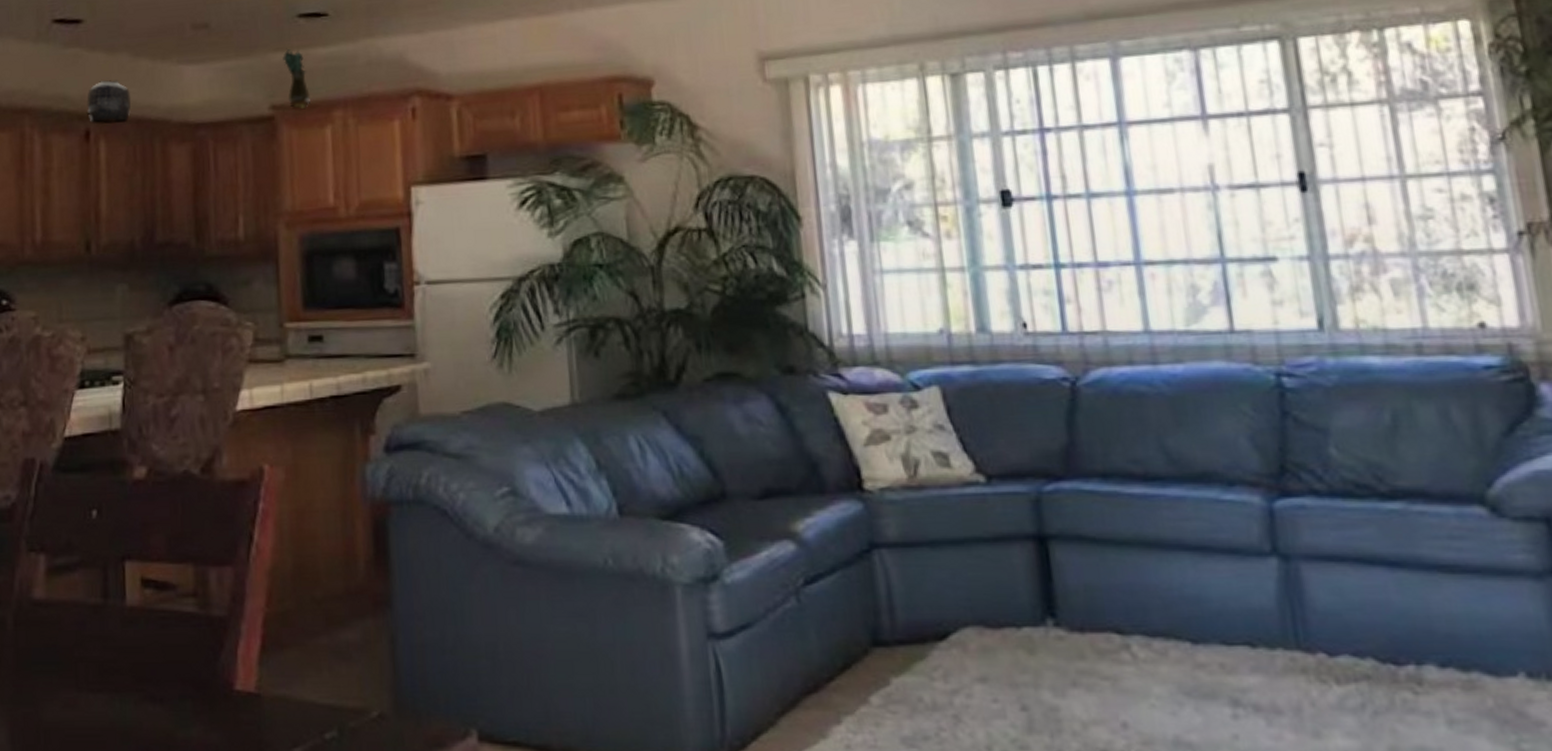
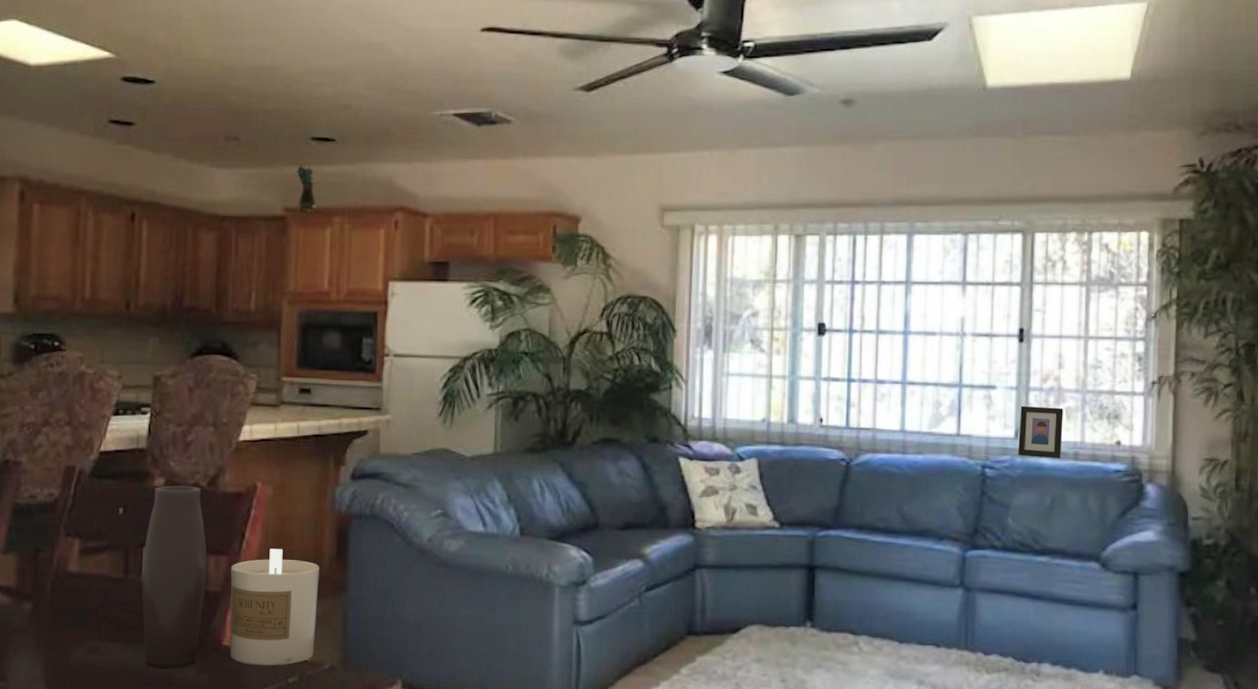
decorative jar: present [87,80,132,124] -> none [134,174,171,210]
vase: none [125,475,208,725] -> present [141,485,207,668]
candle: none [238,553,356,717] -> present [230,549,319,666]
picture frame: none [1319,280,1396,356] -> present [1018,405,1063,459]

